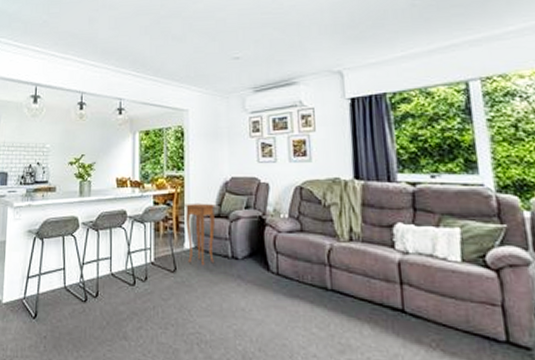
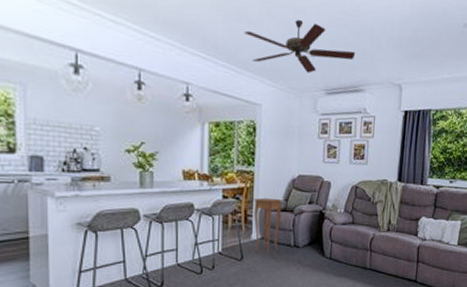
ceiling fan: none [169,27,283,74] -> present [244,19,356,73]

